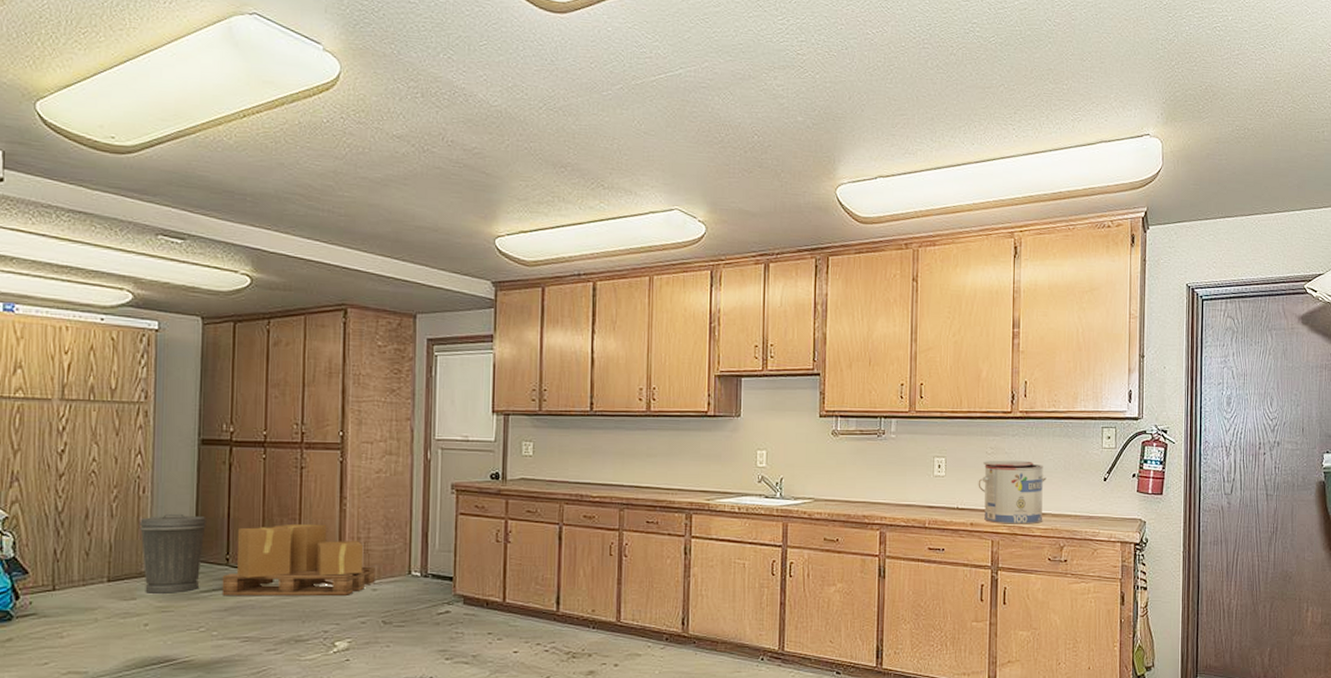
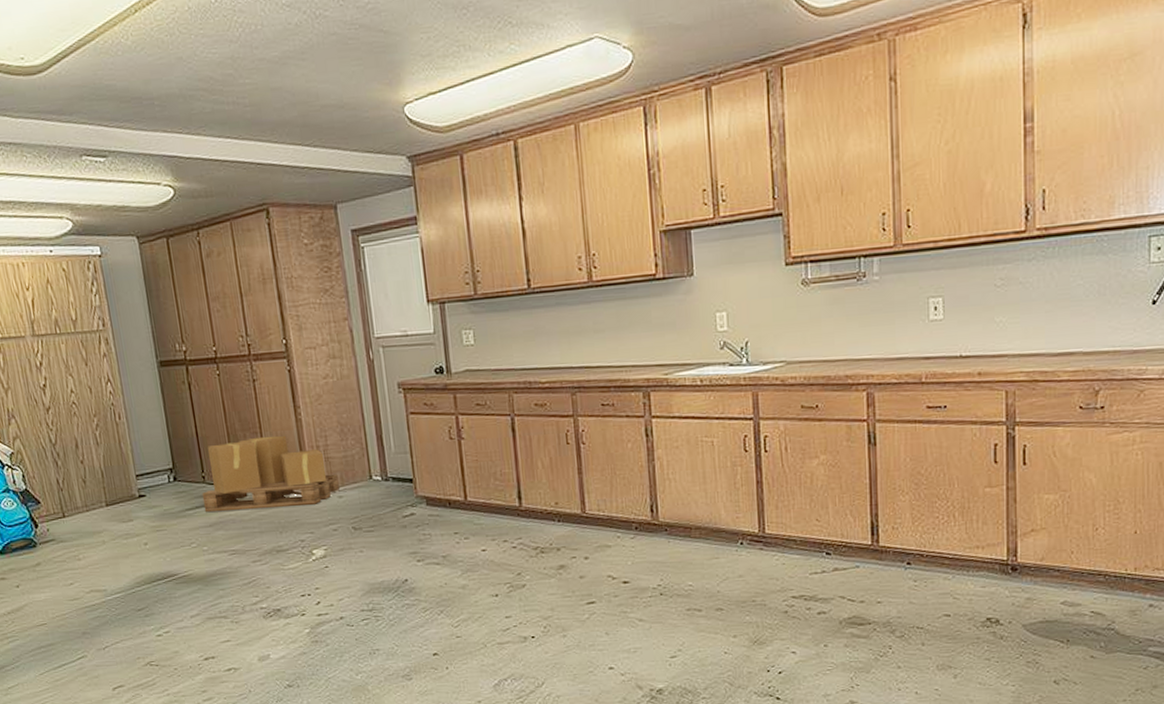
trash can: present [140,513,206,593] -> none [122,436,184,515]
paint can: present [978,460,1047,526] -> none [985,290,1075,372]

